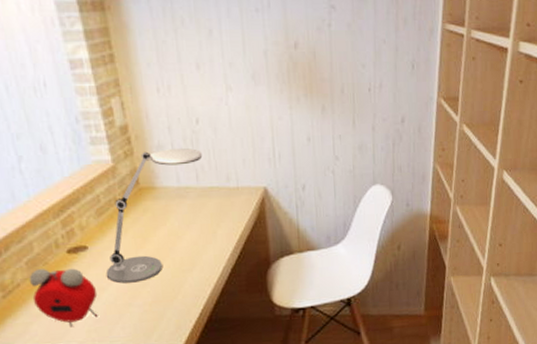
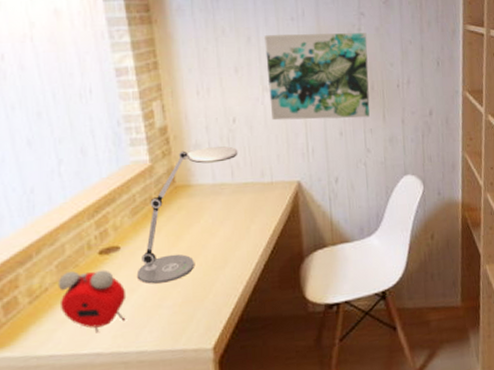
wall art: none [227,28,340,123] -> present [265,33,370,121]

